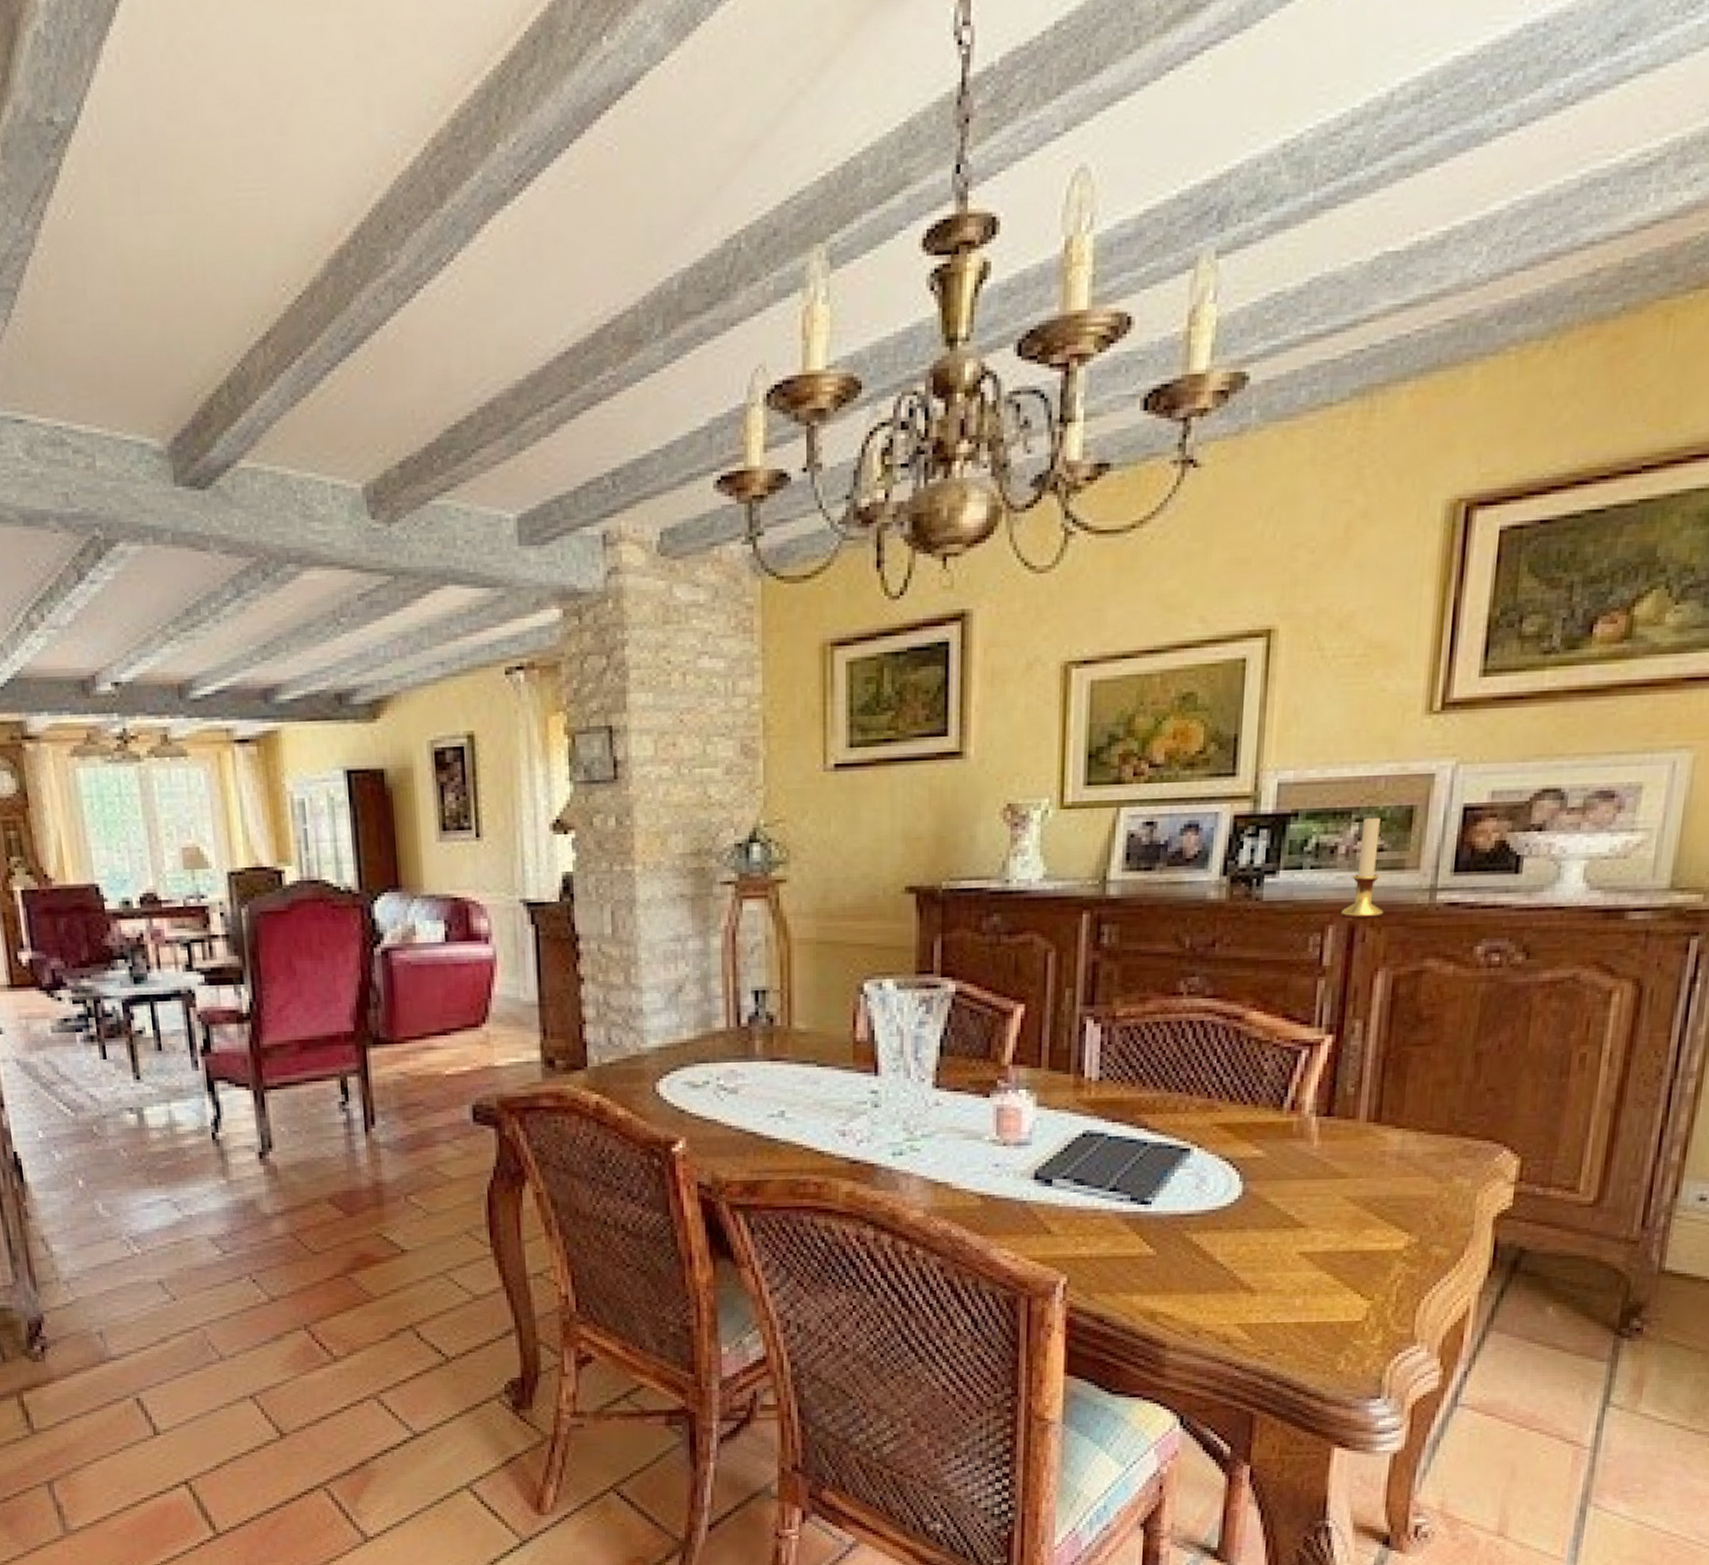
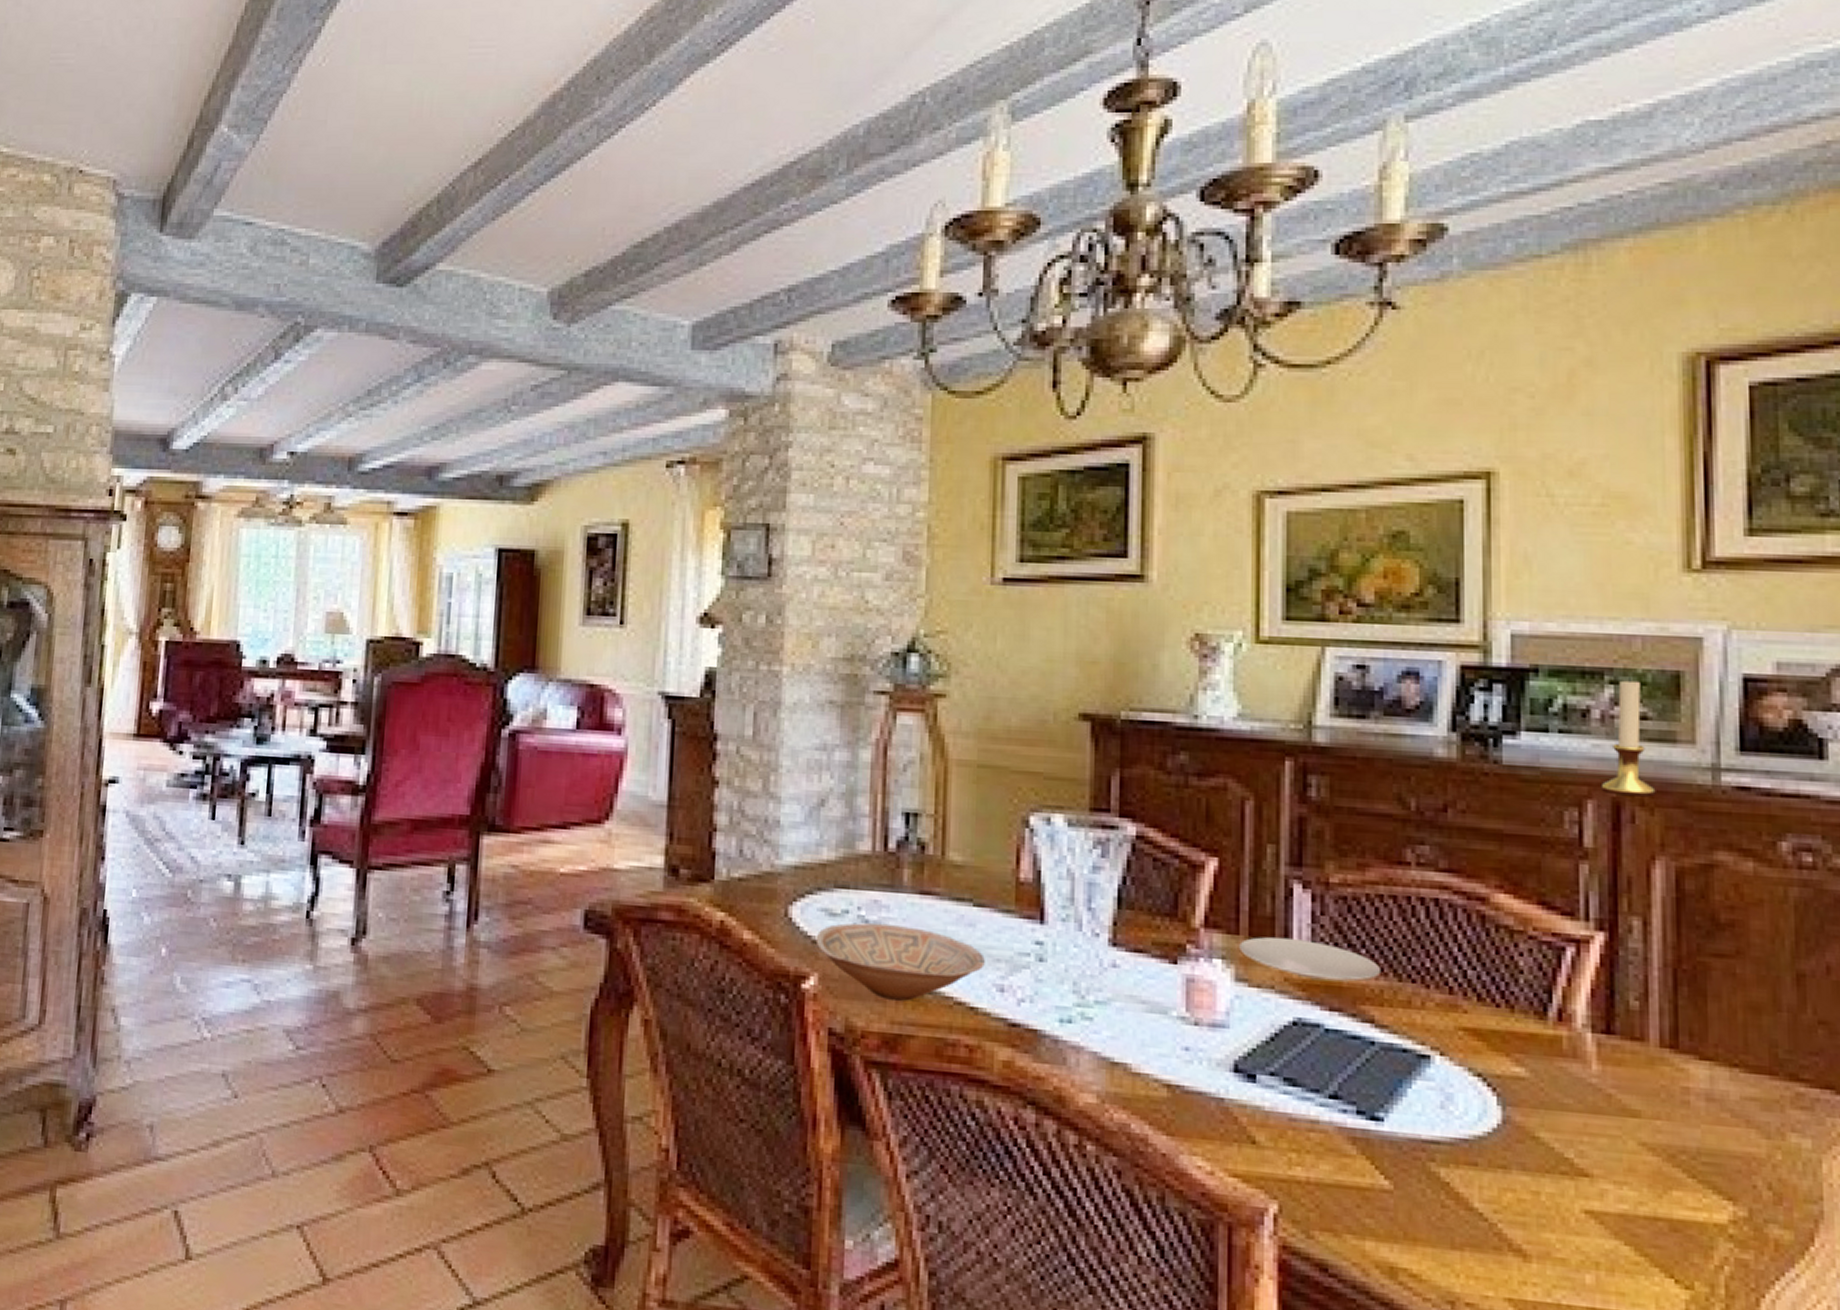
bowl: none [681,1089,828,1153] -> present [815,922,985,1001]
plate: none [1041,1065,1154,1098] -> present [1239,937,1380,982]

